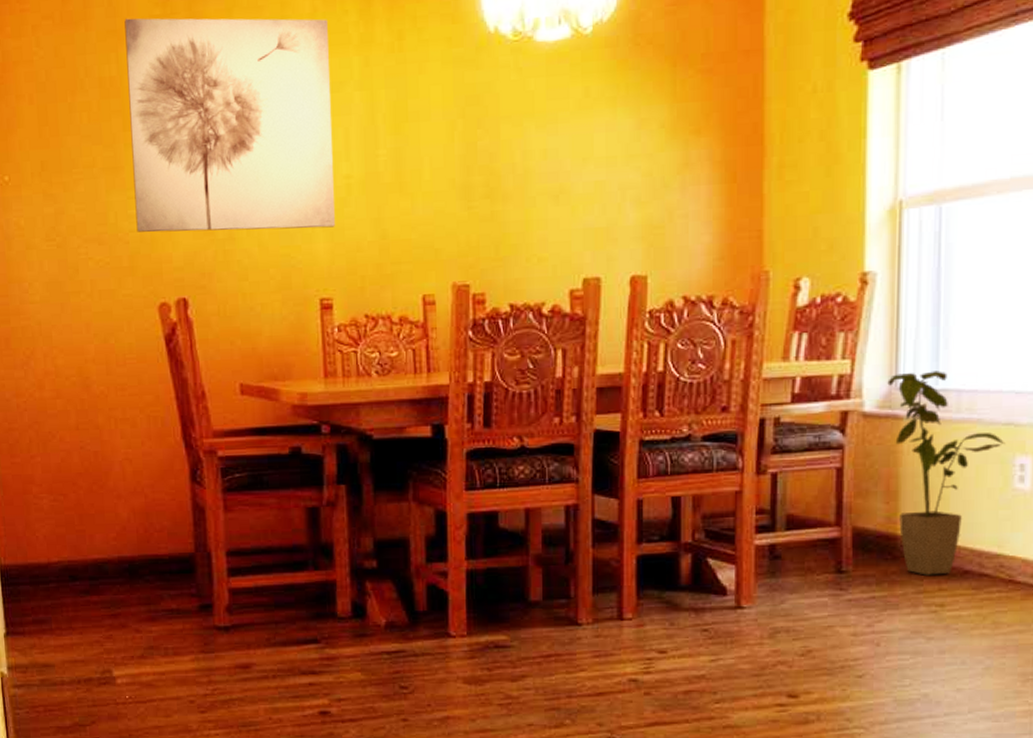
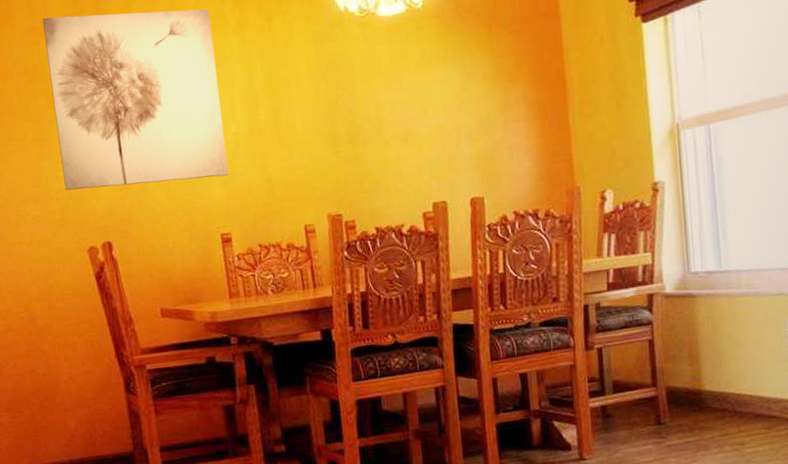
house plant: present [887,370,1006,576] -> none [681,256,779,421]

